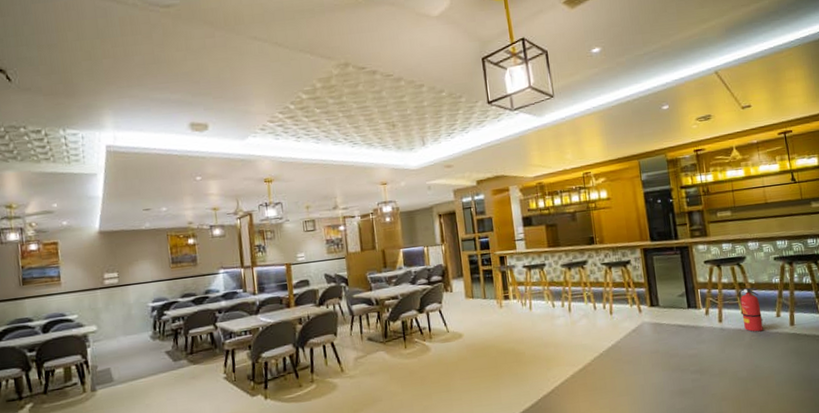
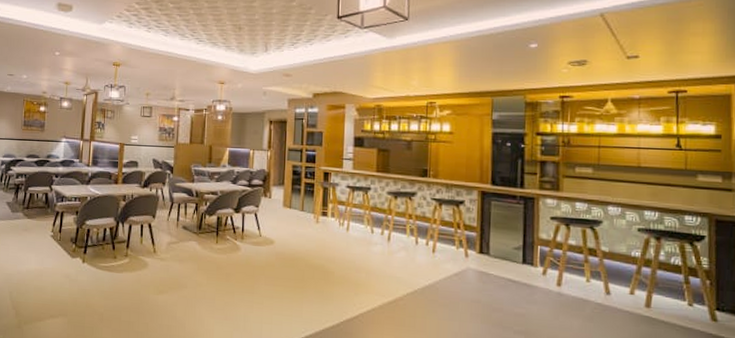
fire extinguisher: present [738,287,763,332] -> none [586,255,611,306]

